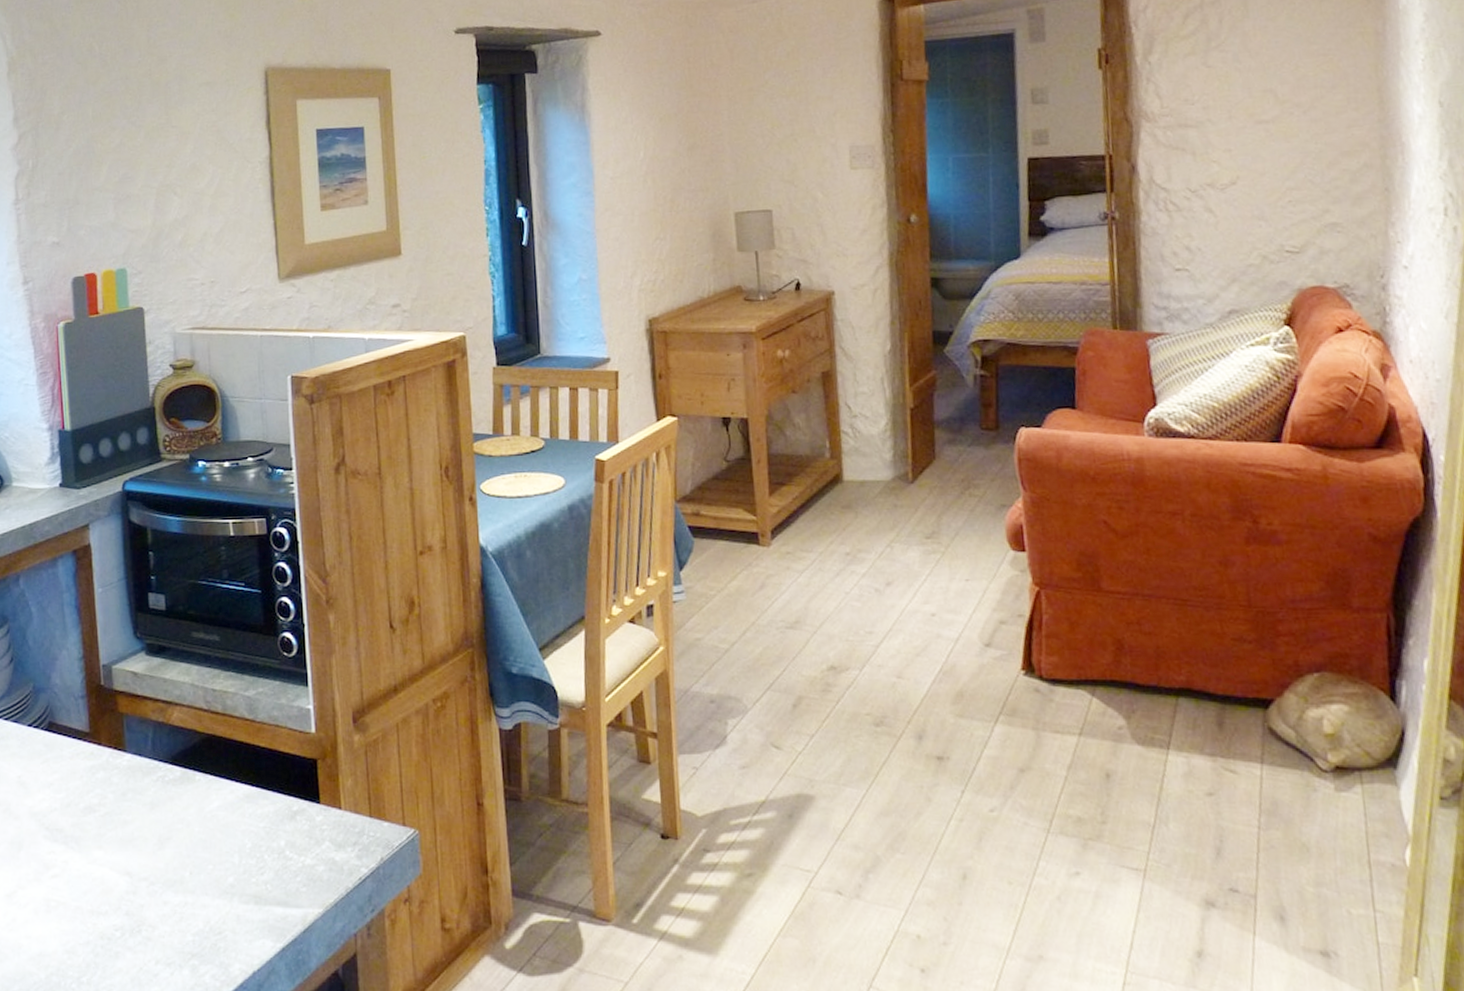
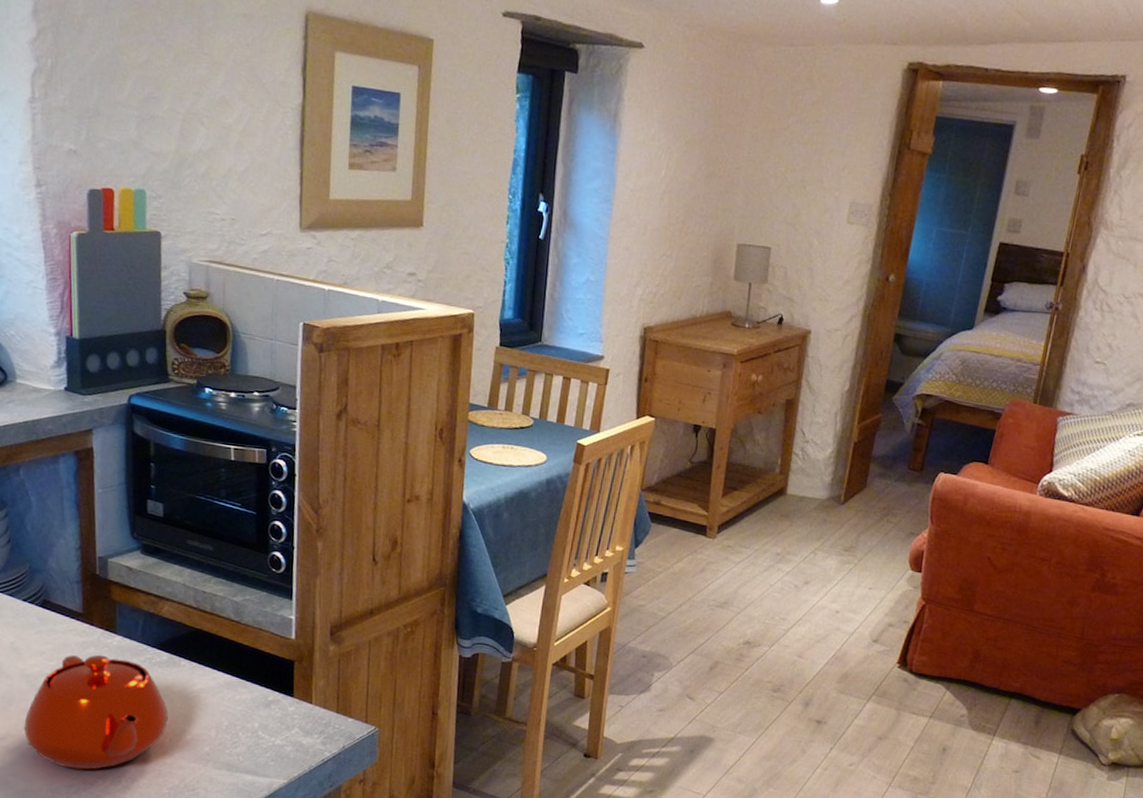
teapot: none [35,779,186,922] -> present [24,654,168,770]

